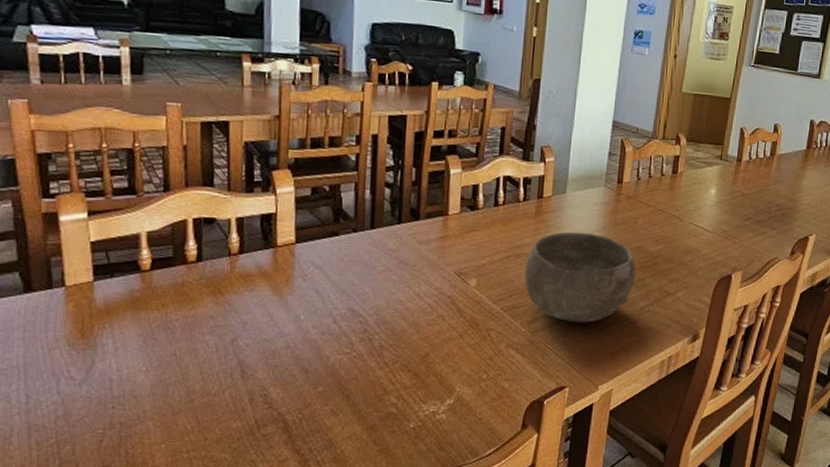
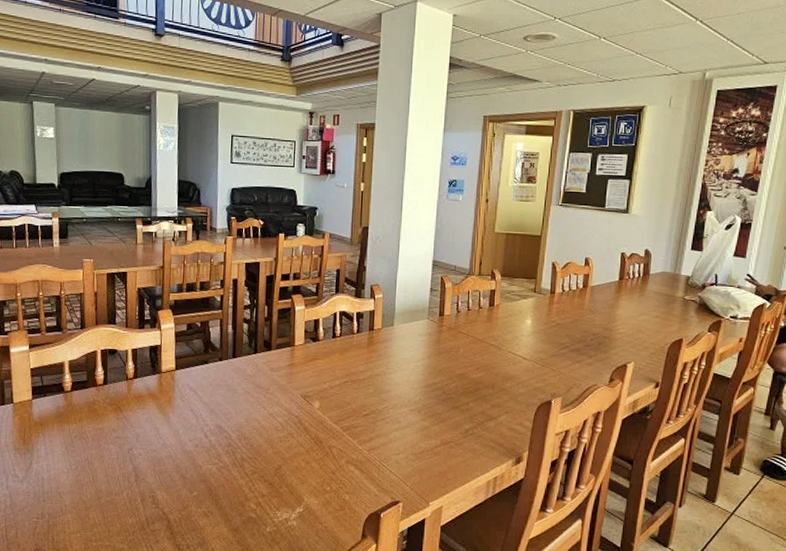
bowl: present [524,231,635,323] -> none [360,360,459,443]

